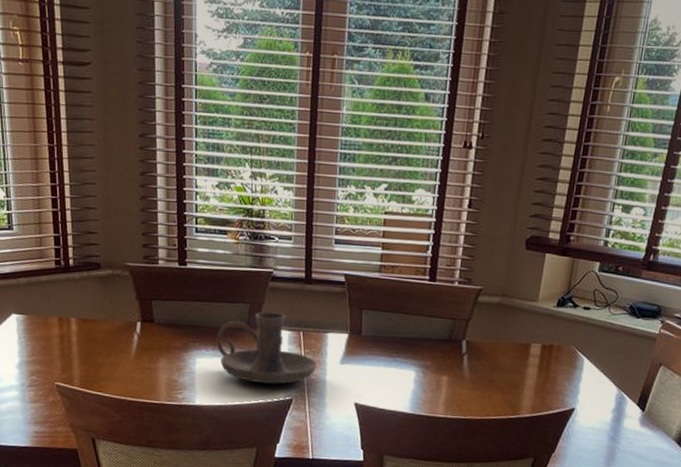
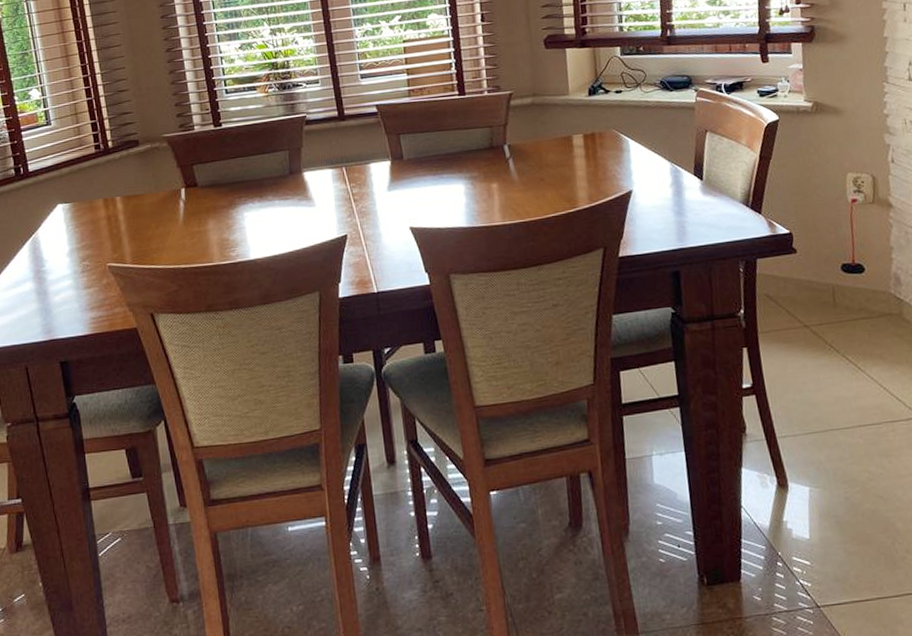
candle holder: present [216,311,317,384] -> none [261,153,365,226]

